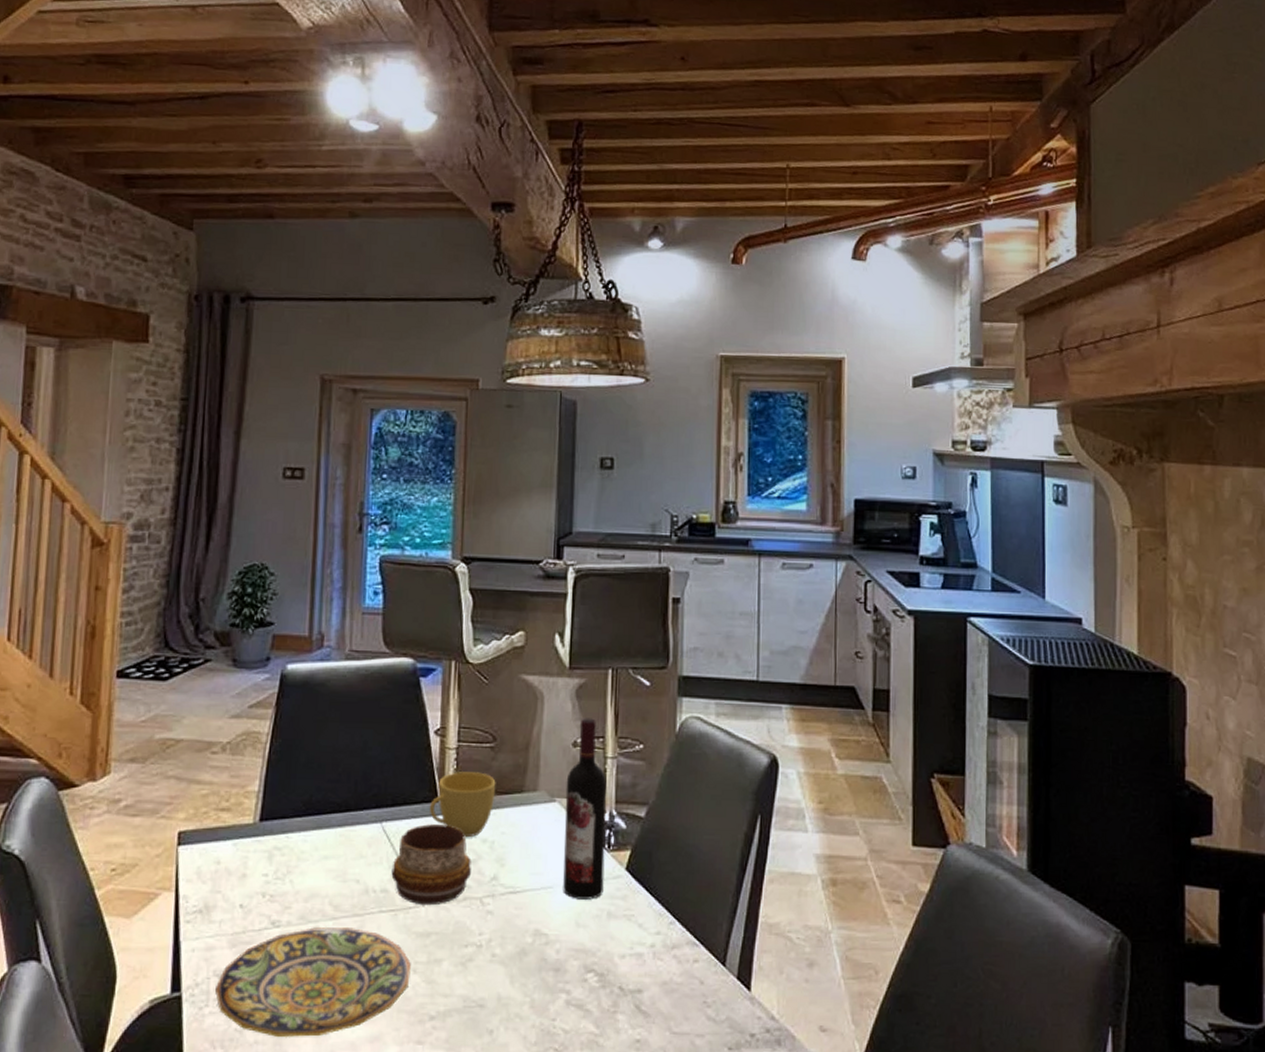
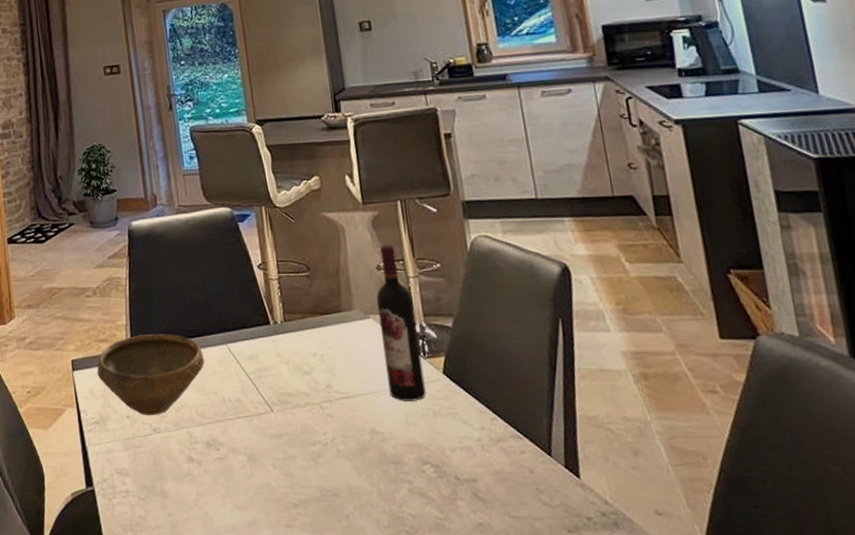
bowl: none [210,805,351,906] -> present [97,334,205,416]
plate: present [215,927,411,1037] -> none [119,432,272,522]
decorative bowl: present [391,824,471,906] -> none [241,343,308,411]
cup: present [429,772,496,838] -> none [263,297,317,353]

